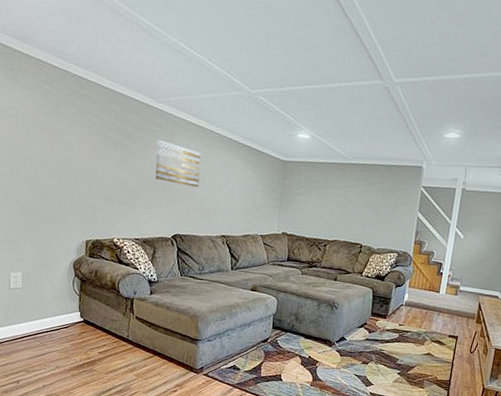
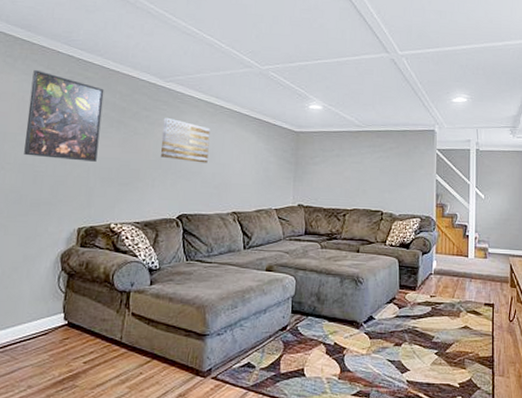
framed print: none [32,85,101,180] -> present [24,70,105,162]

